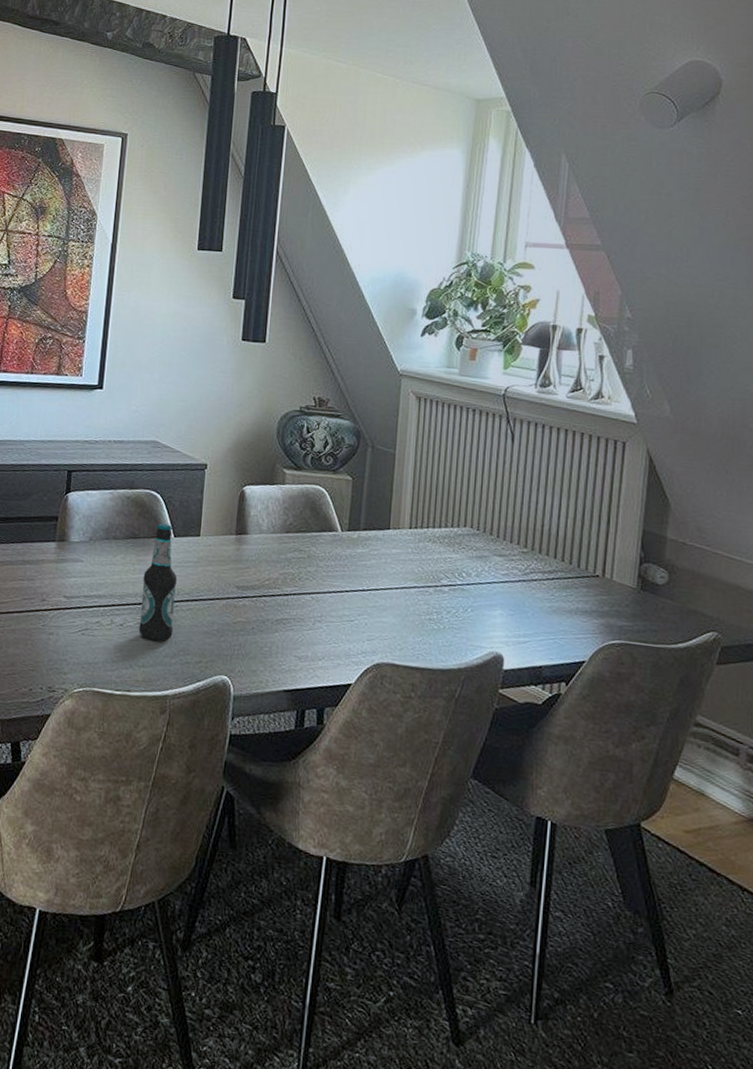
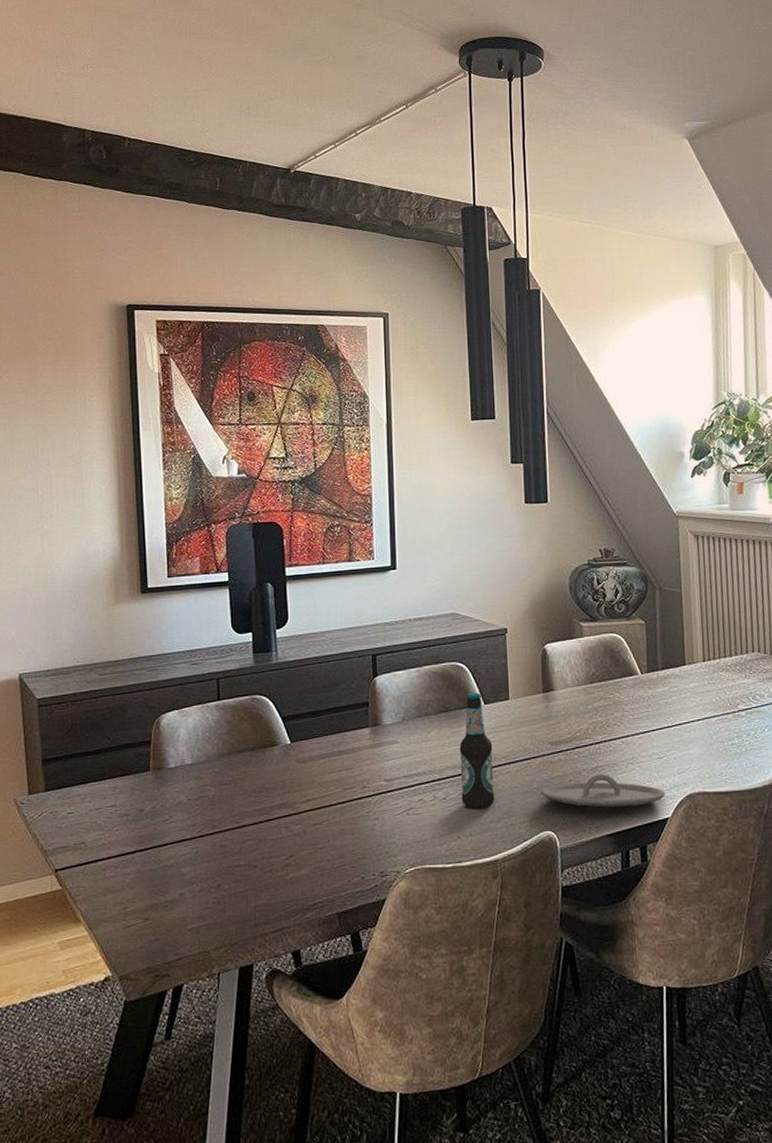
plate: none [221,626,351,666] -> present [541,774,665,807]

